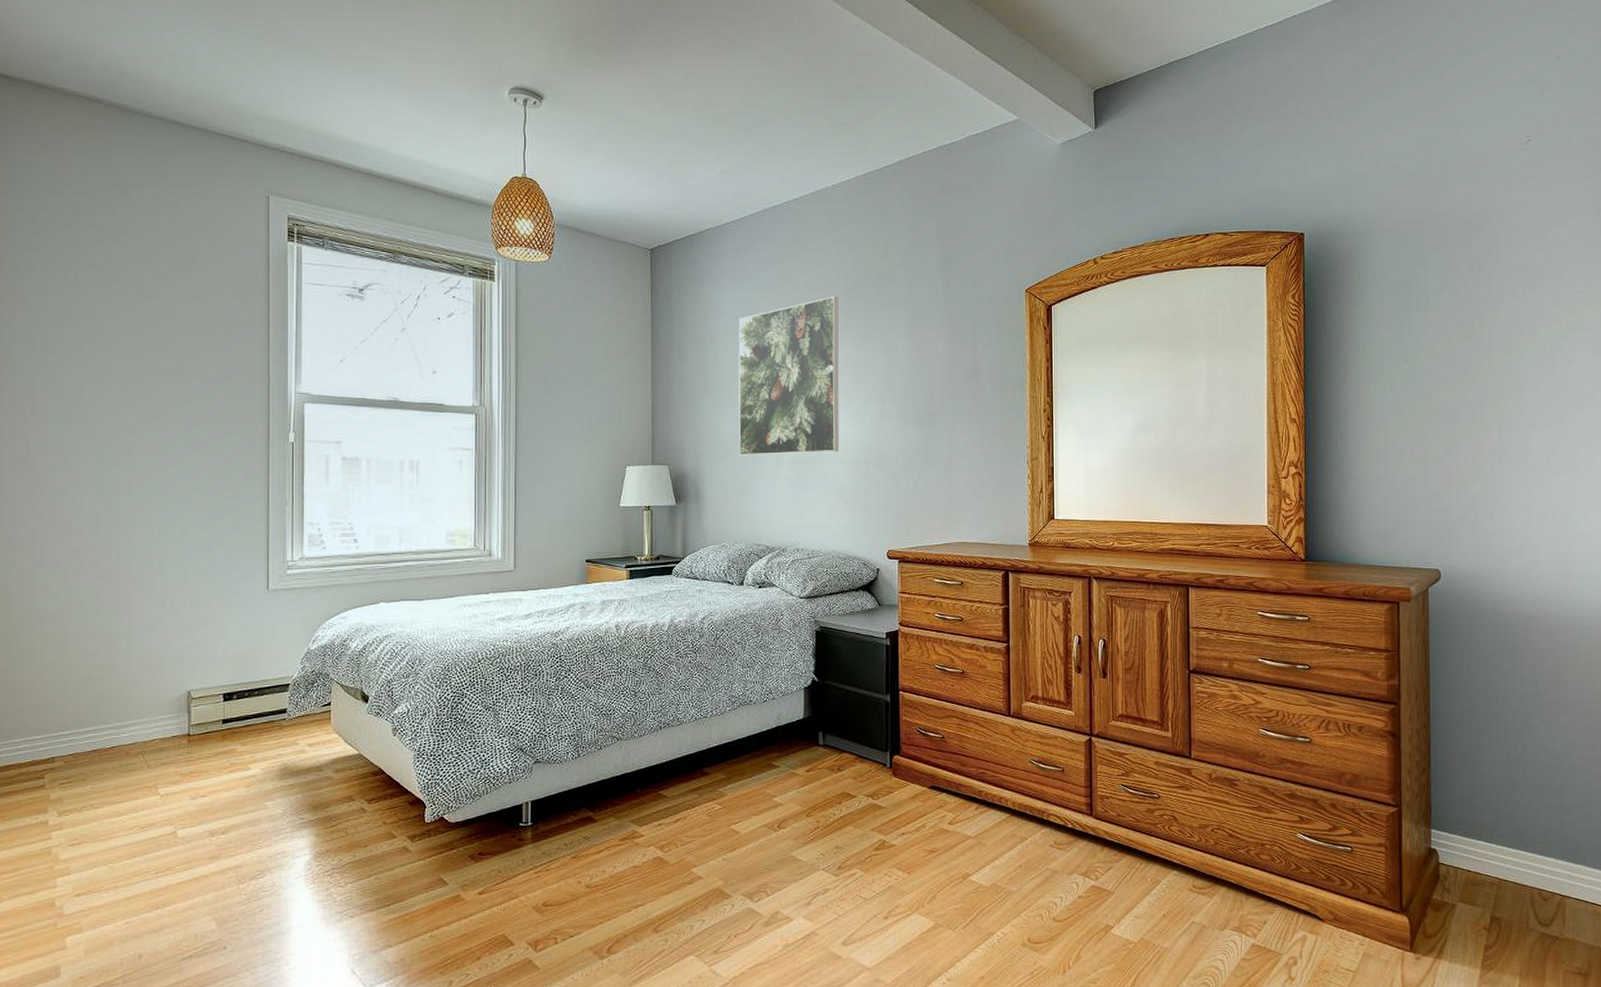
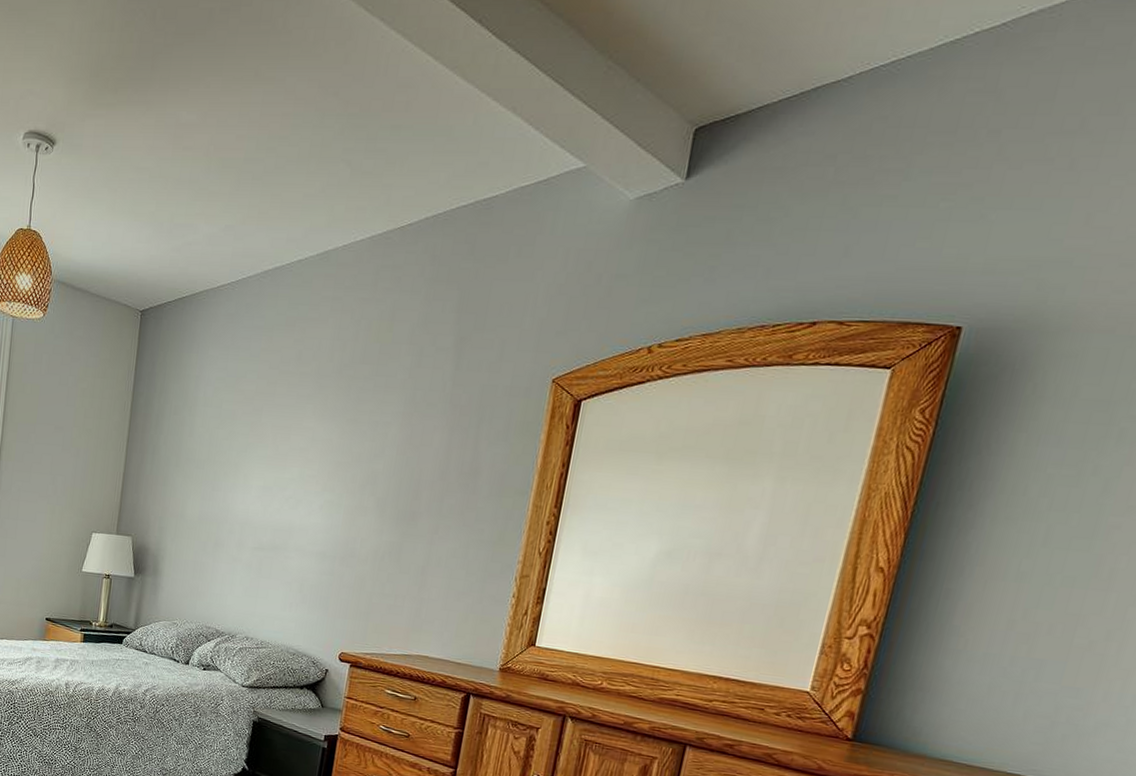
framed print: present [738,296,840,455] -> none [202,373,330,543]

